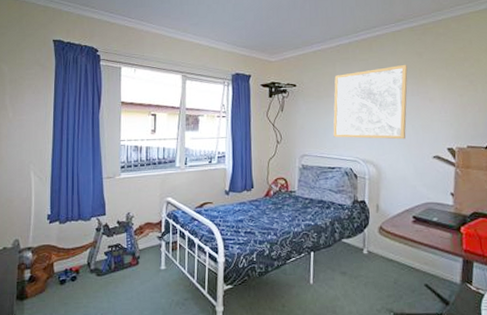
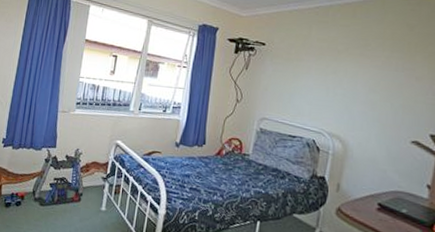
wall art: present [333,64,408,140] -> none [299,35,394,118]

